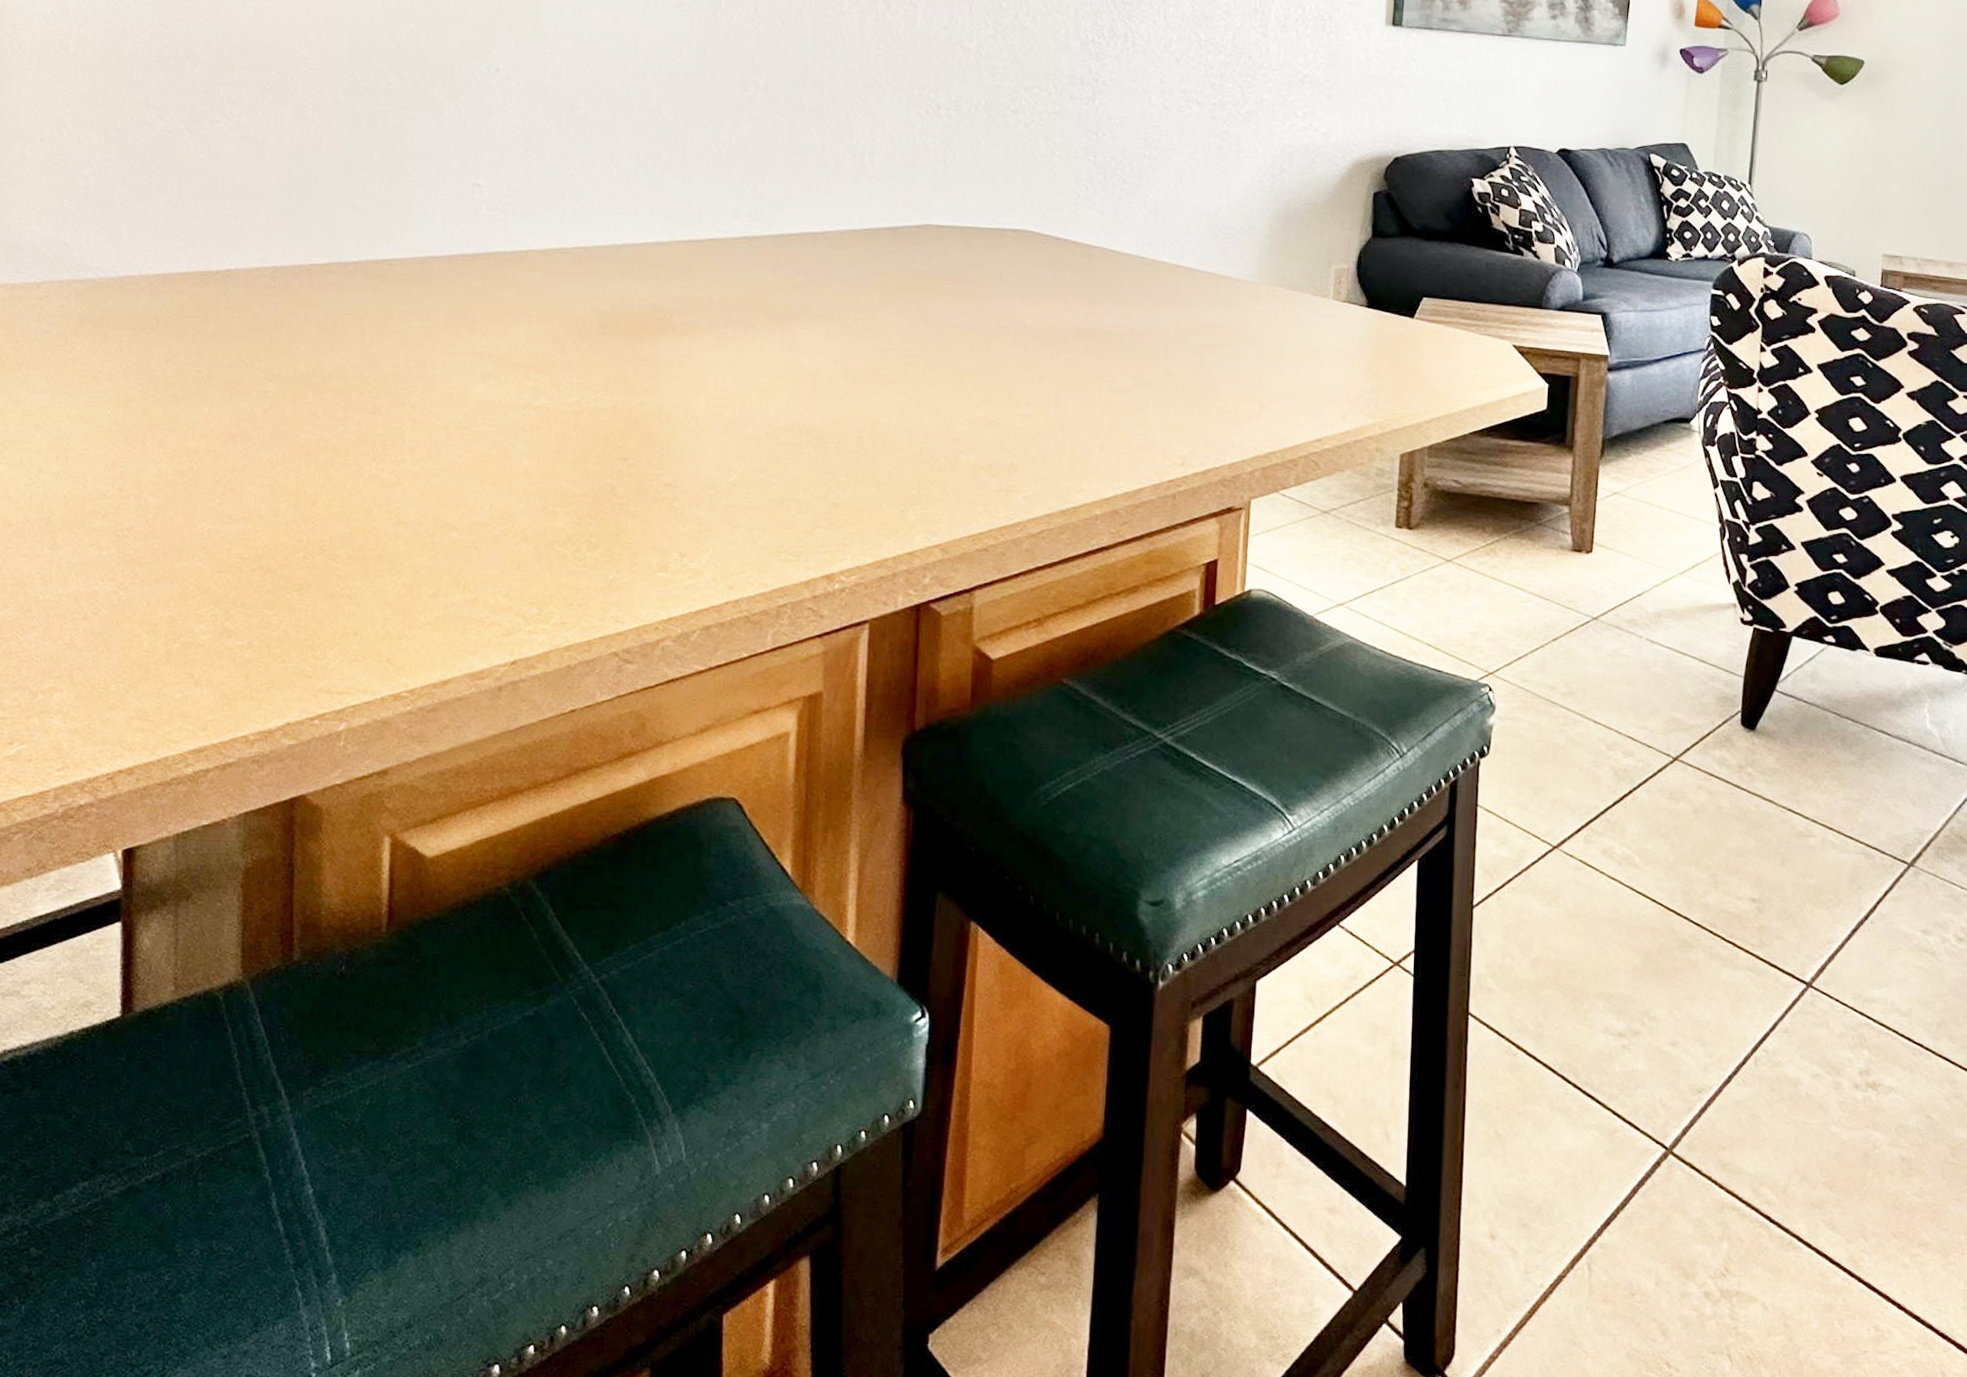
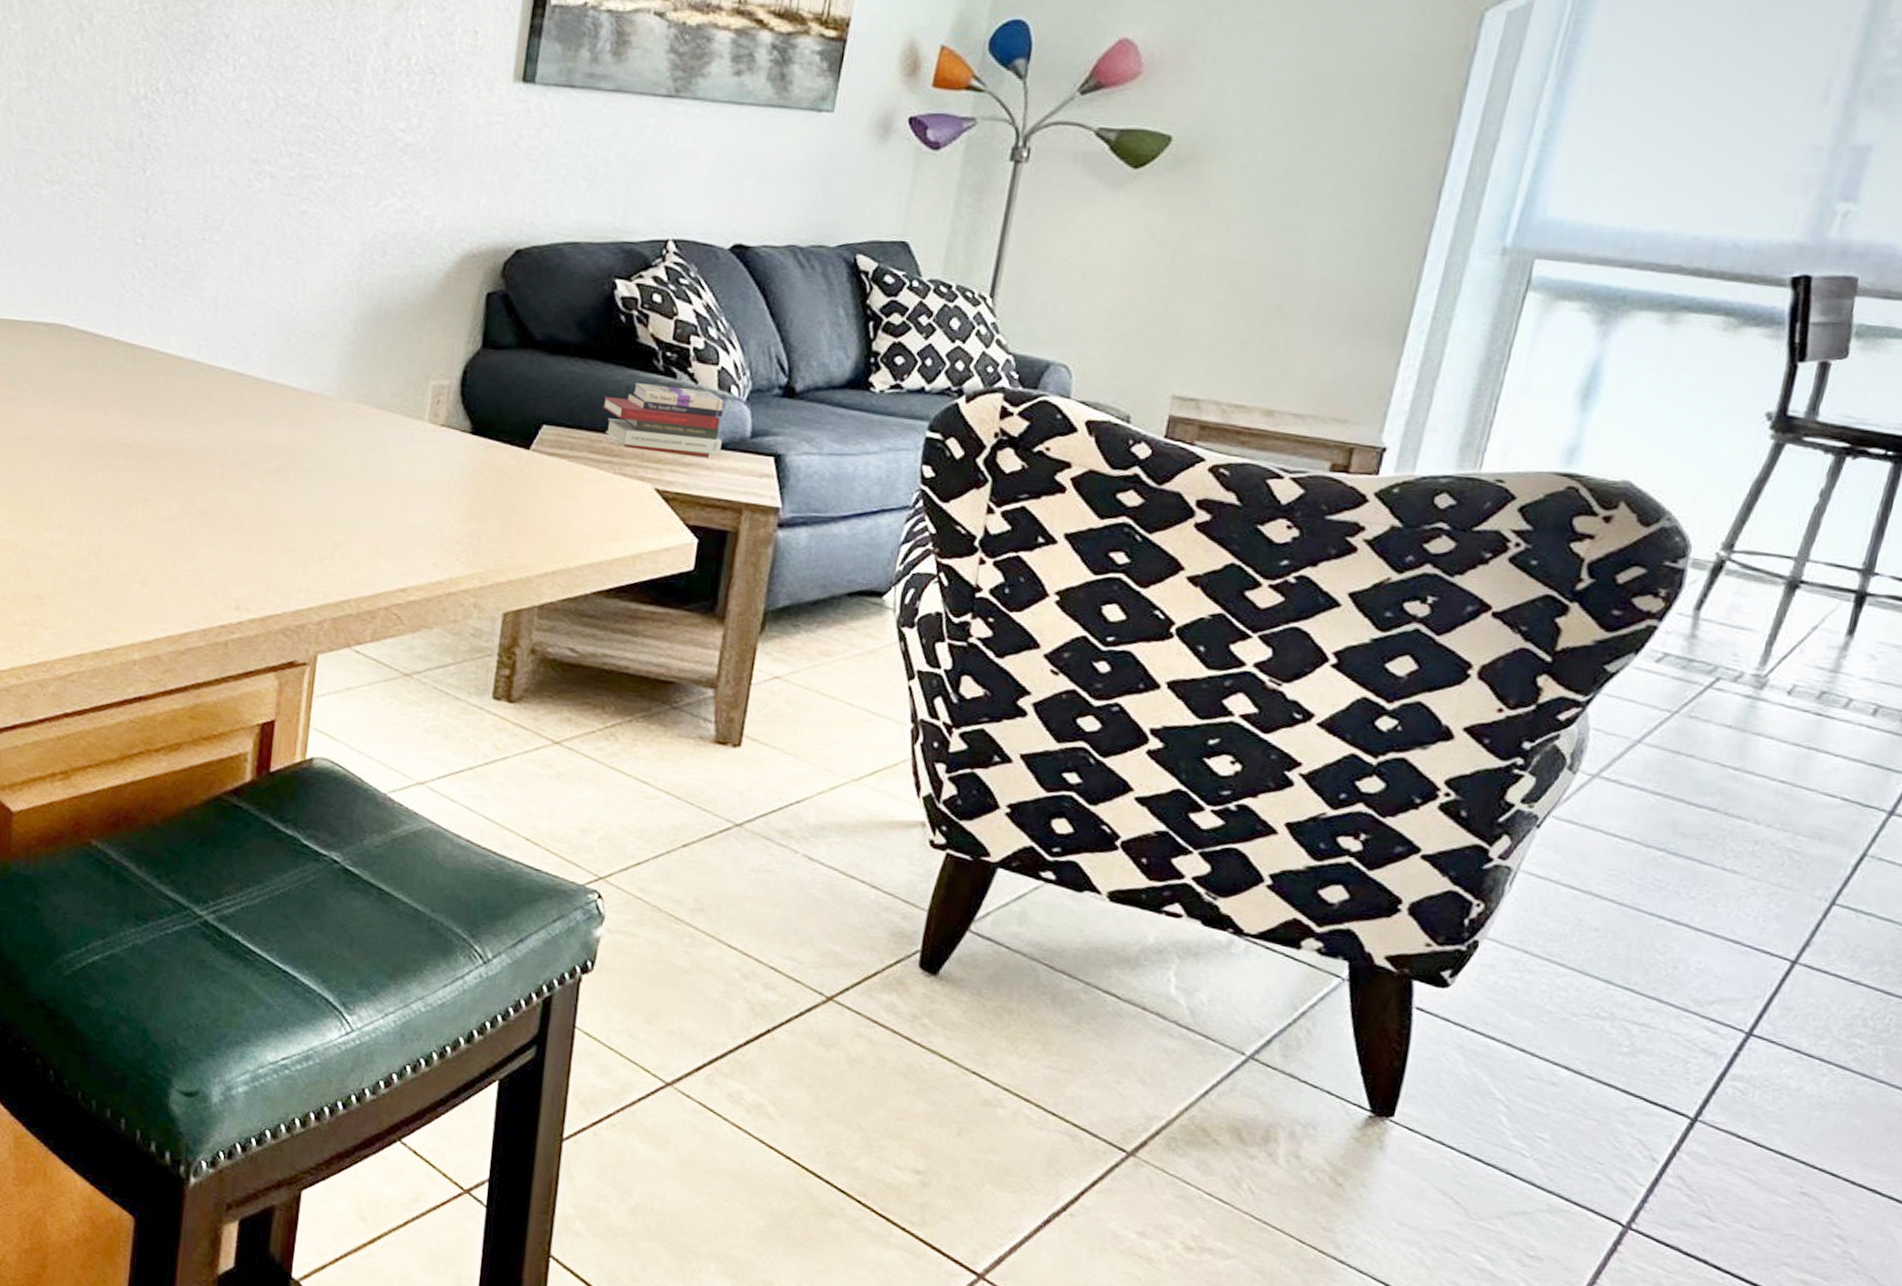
books: none [1468,260,1561,318] -> present [602,382,724,458]

